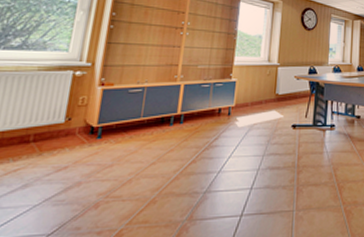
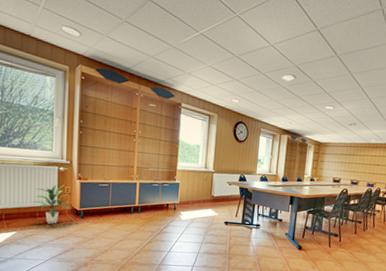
indoor plant: none [26,94,82,150] -> present [32,184,69,224]

